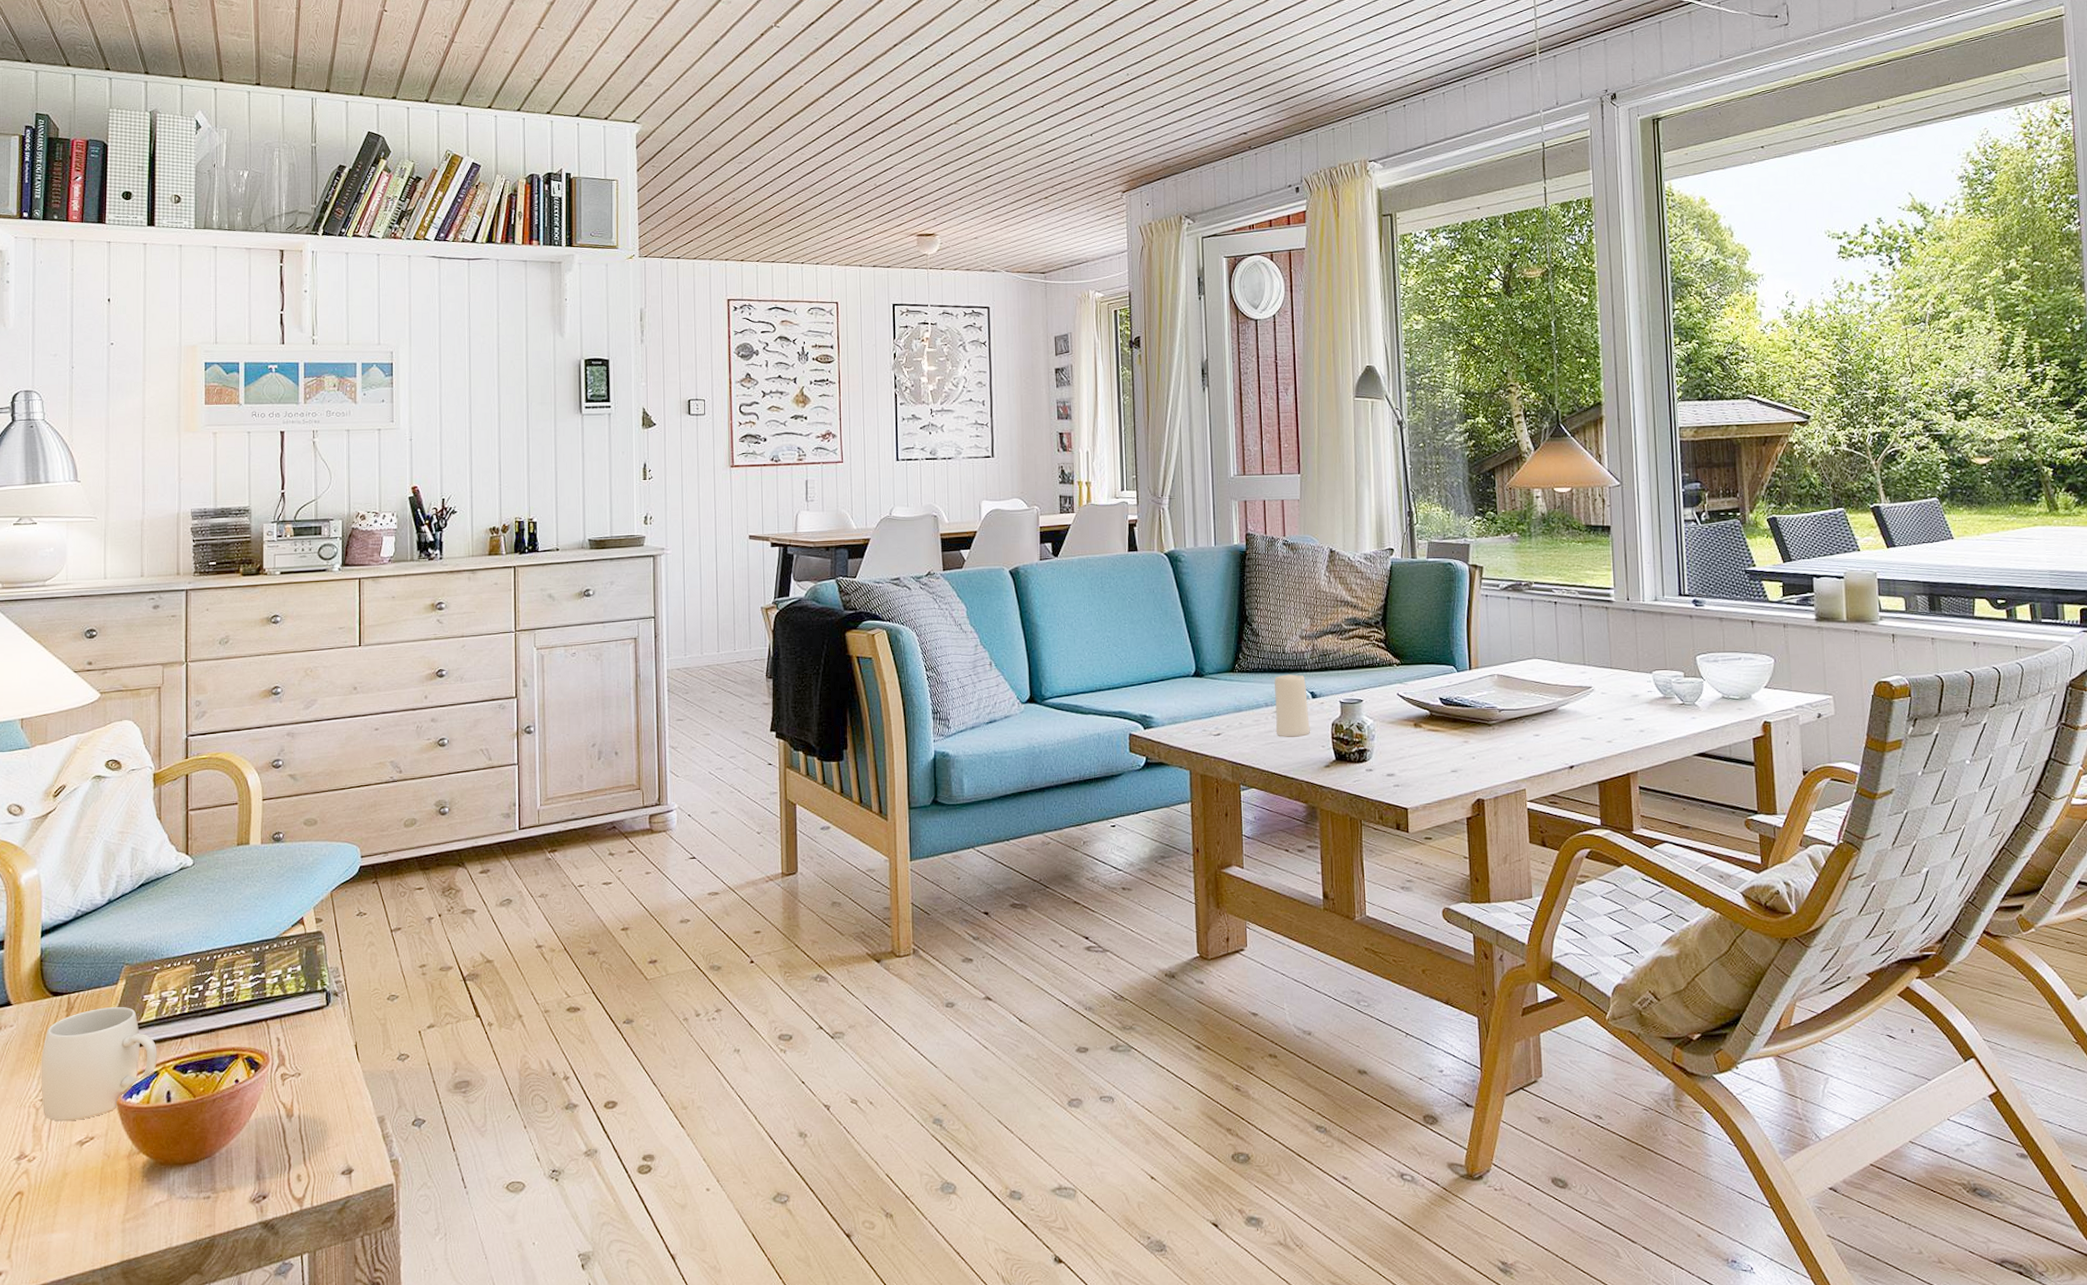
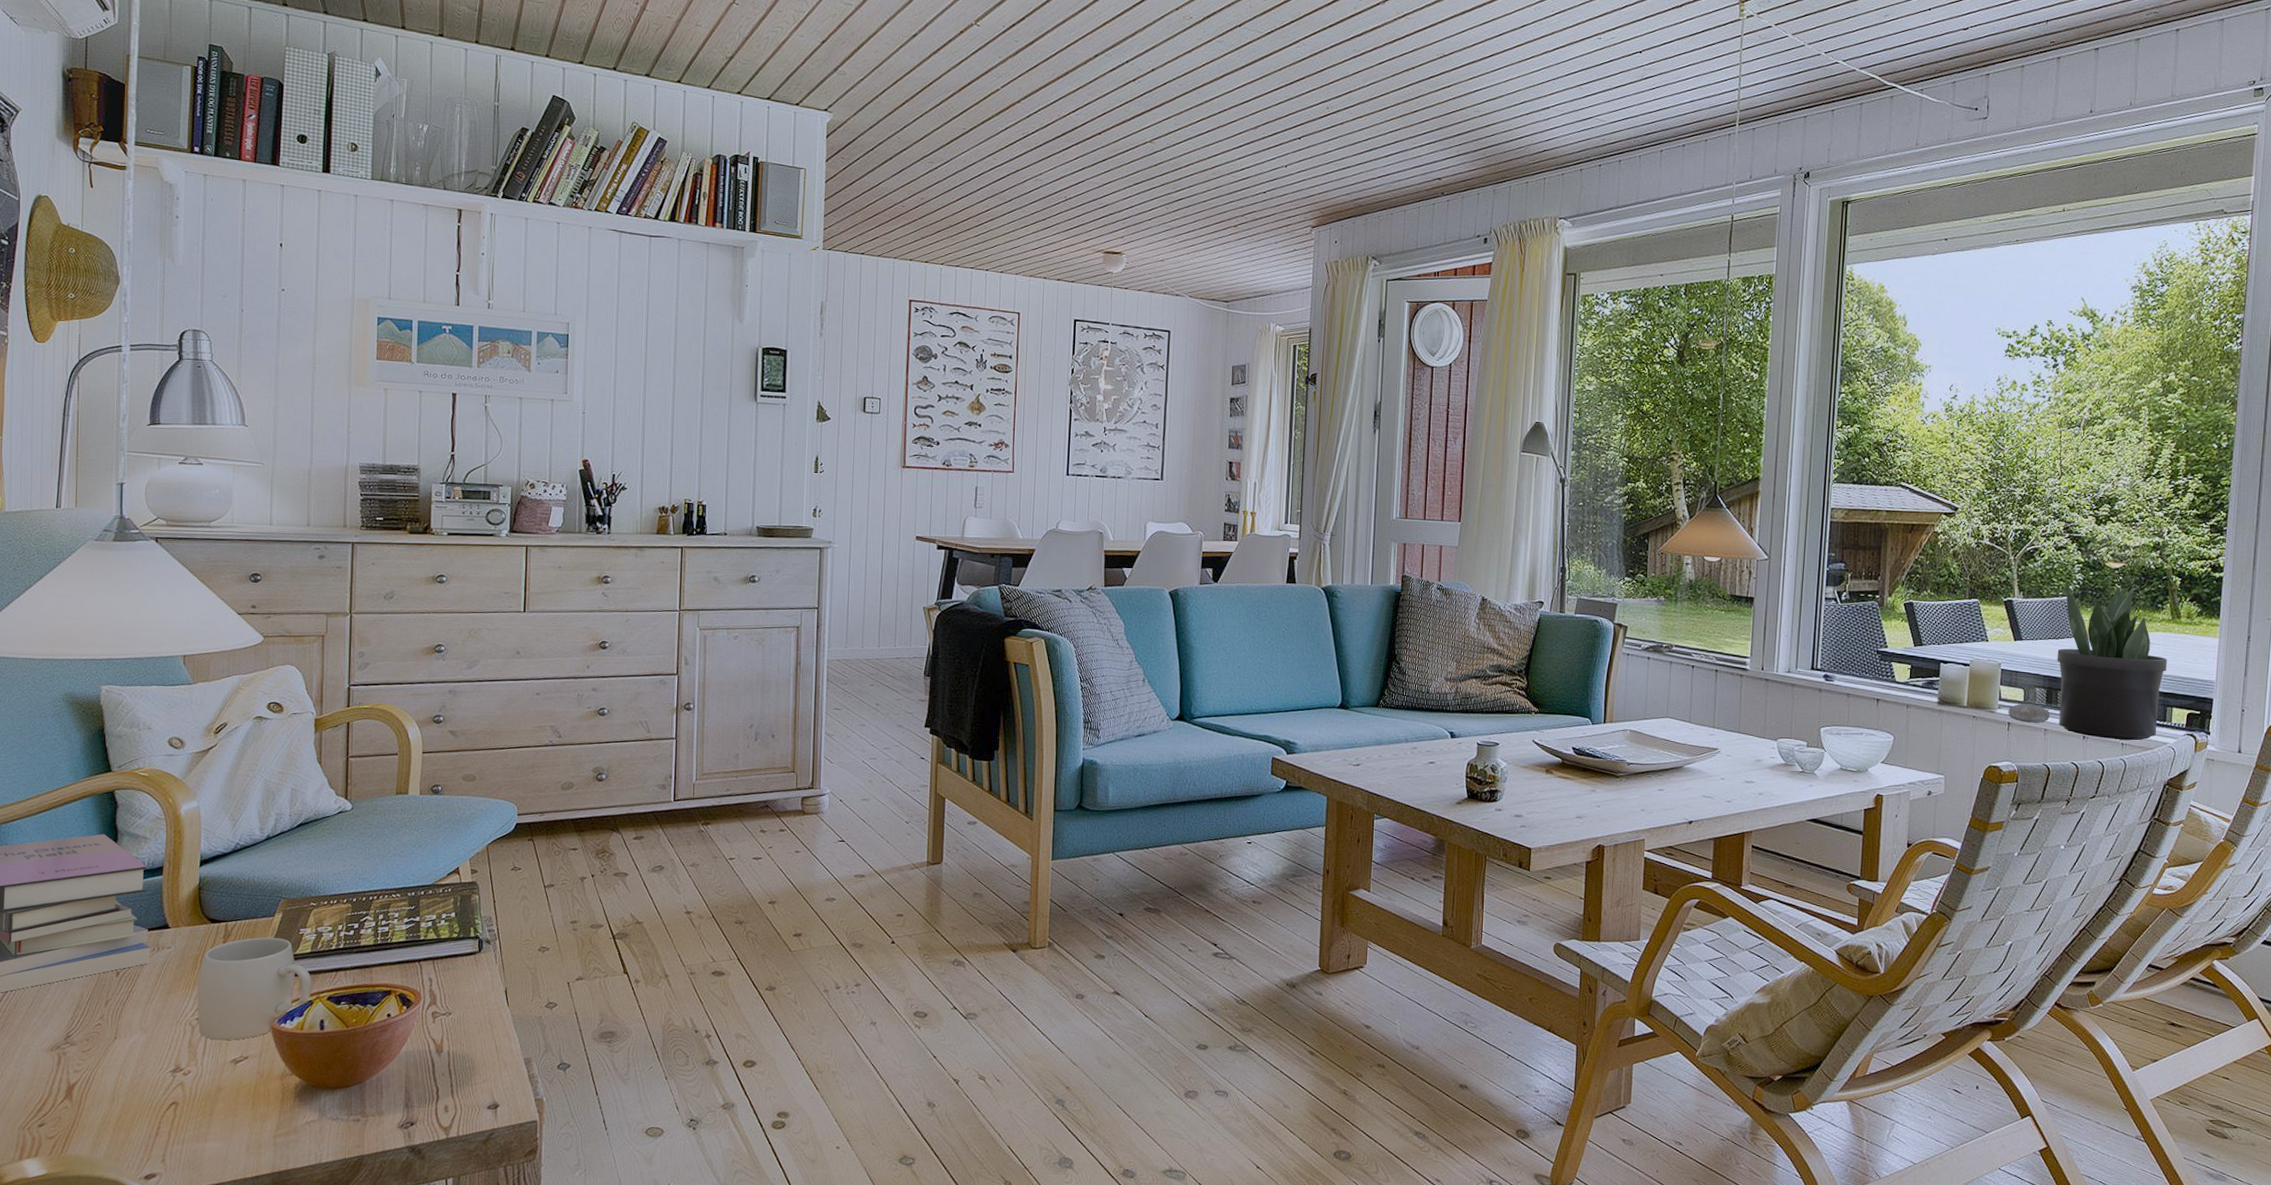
candle: present [1274,674,1310,737] -> none [1413,713,1447,773]
seashell: none [1891,613,1935,633] -> present [2008,704,2050,724]
planter: none [1932,481,2051,643] -> present [2057,581,2167,741]

